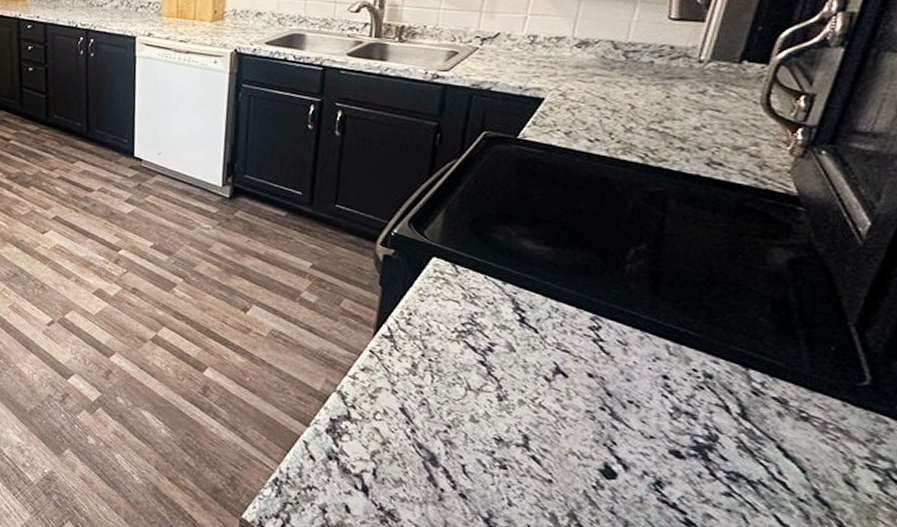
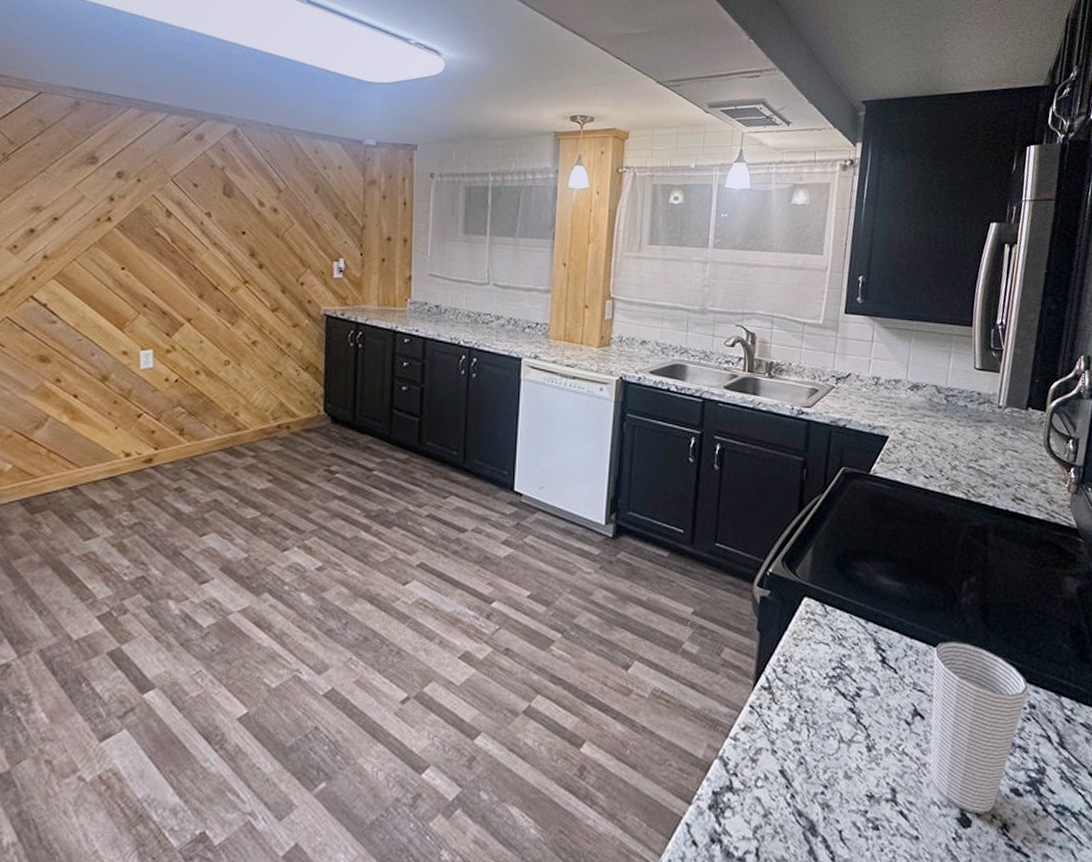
cup: none [570,307,705,469] -> present [930,642,1029,814]

